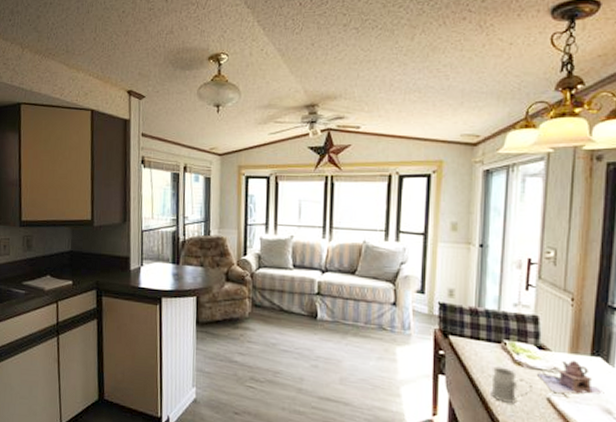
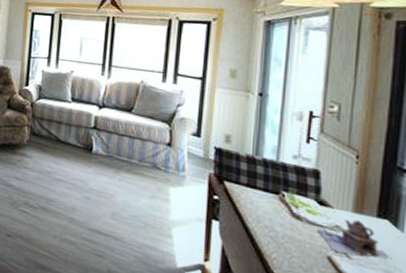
mug: present [491,366,532,403] -> none [267,217,312,258]

